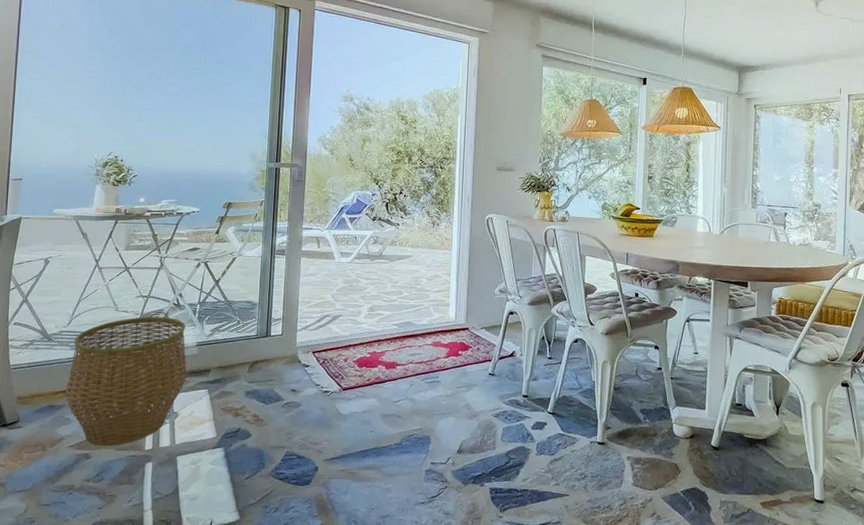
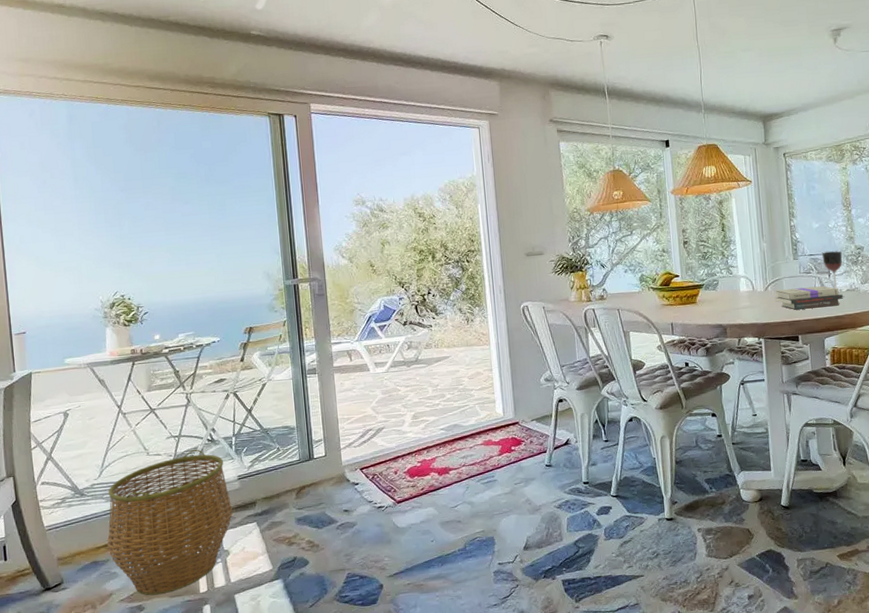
books: none [729,235,795,258] -> present [774,286,843,310]
wineglass: none [780,204,800,252] -> present [822,251,846,299]

